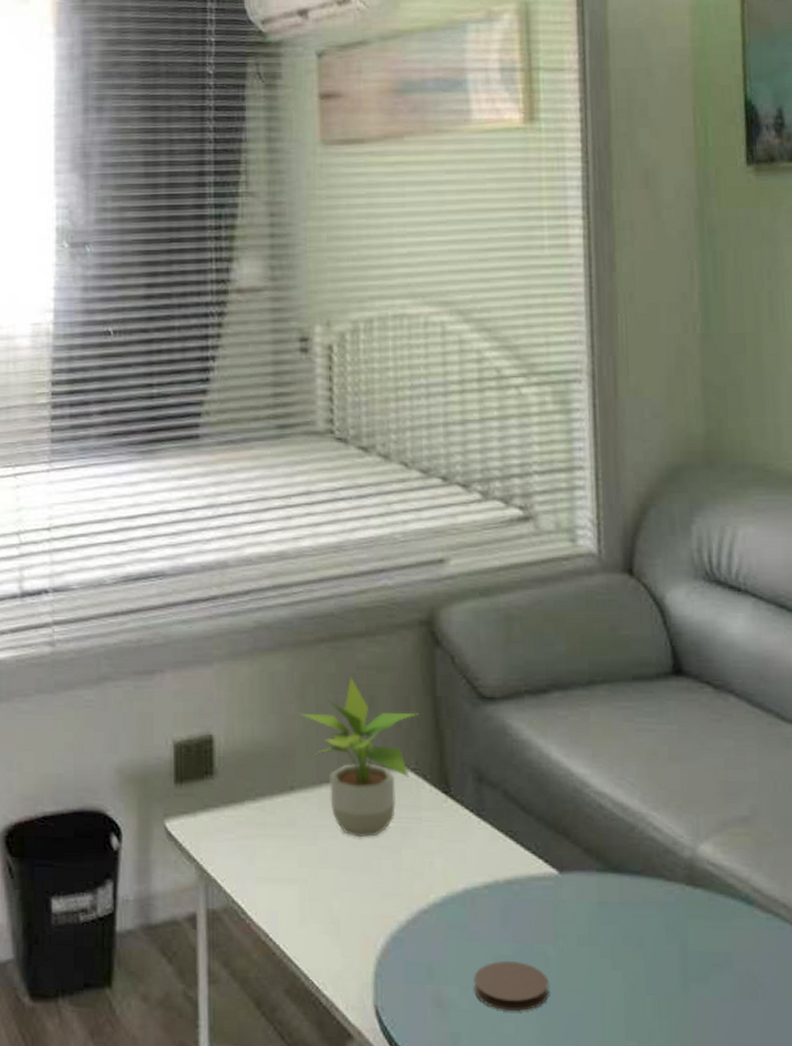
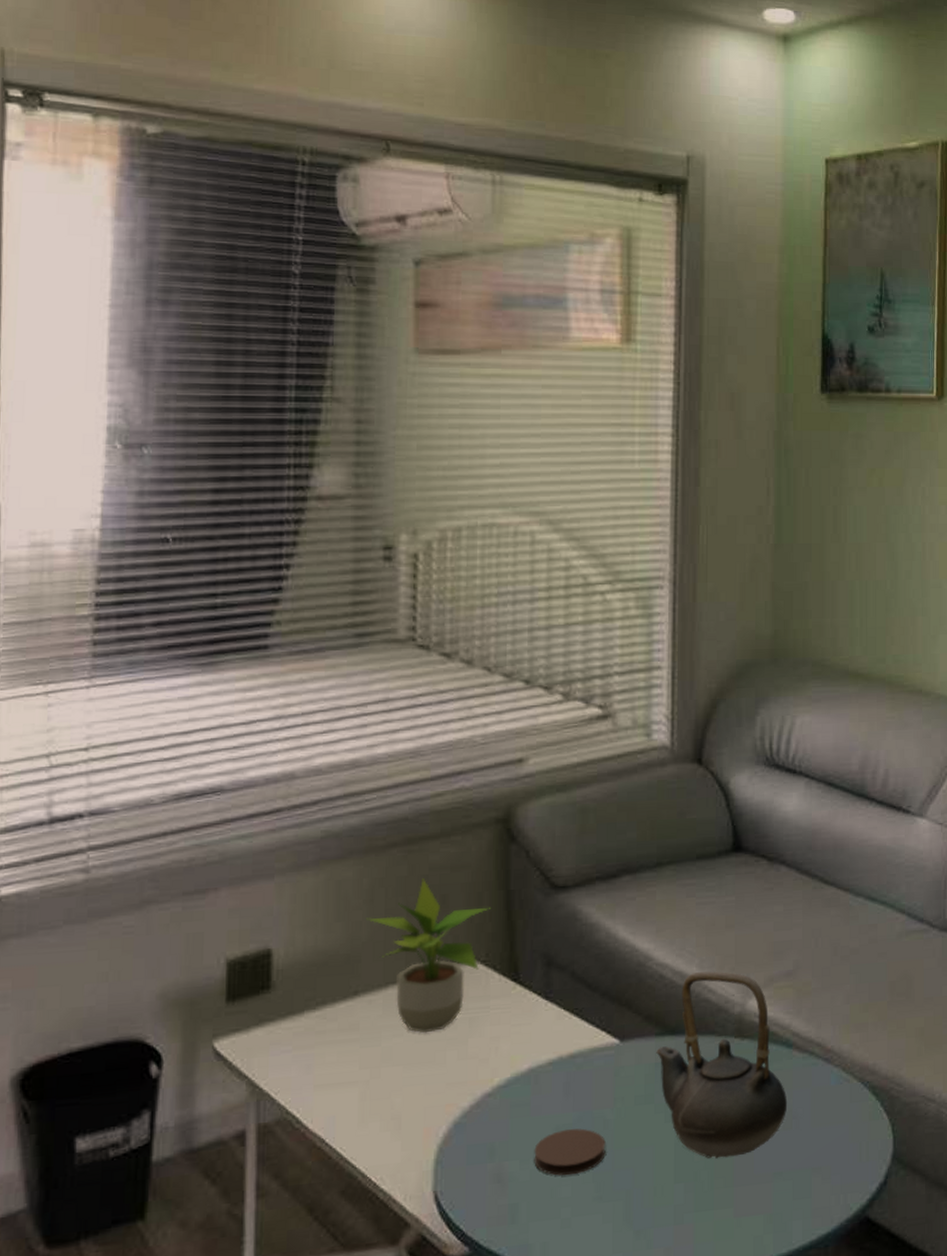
teapot: none [598,806,752,1021] -> present [656,971,788,1159]

